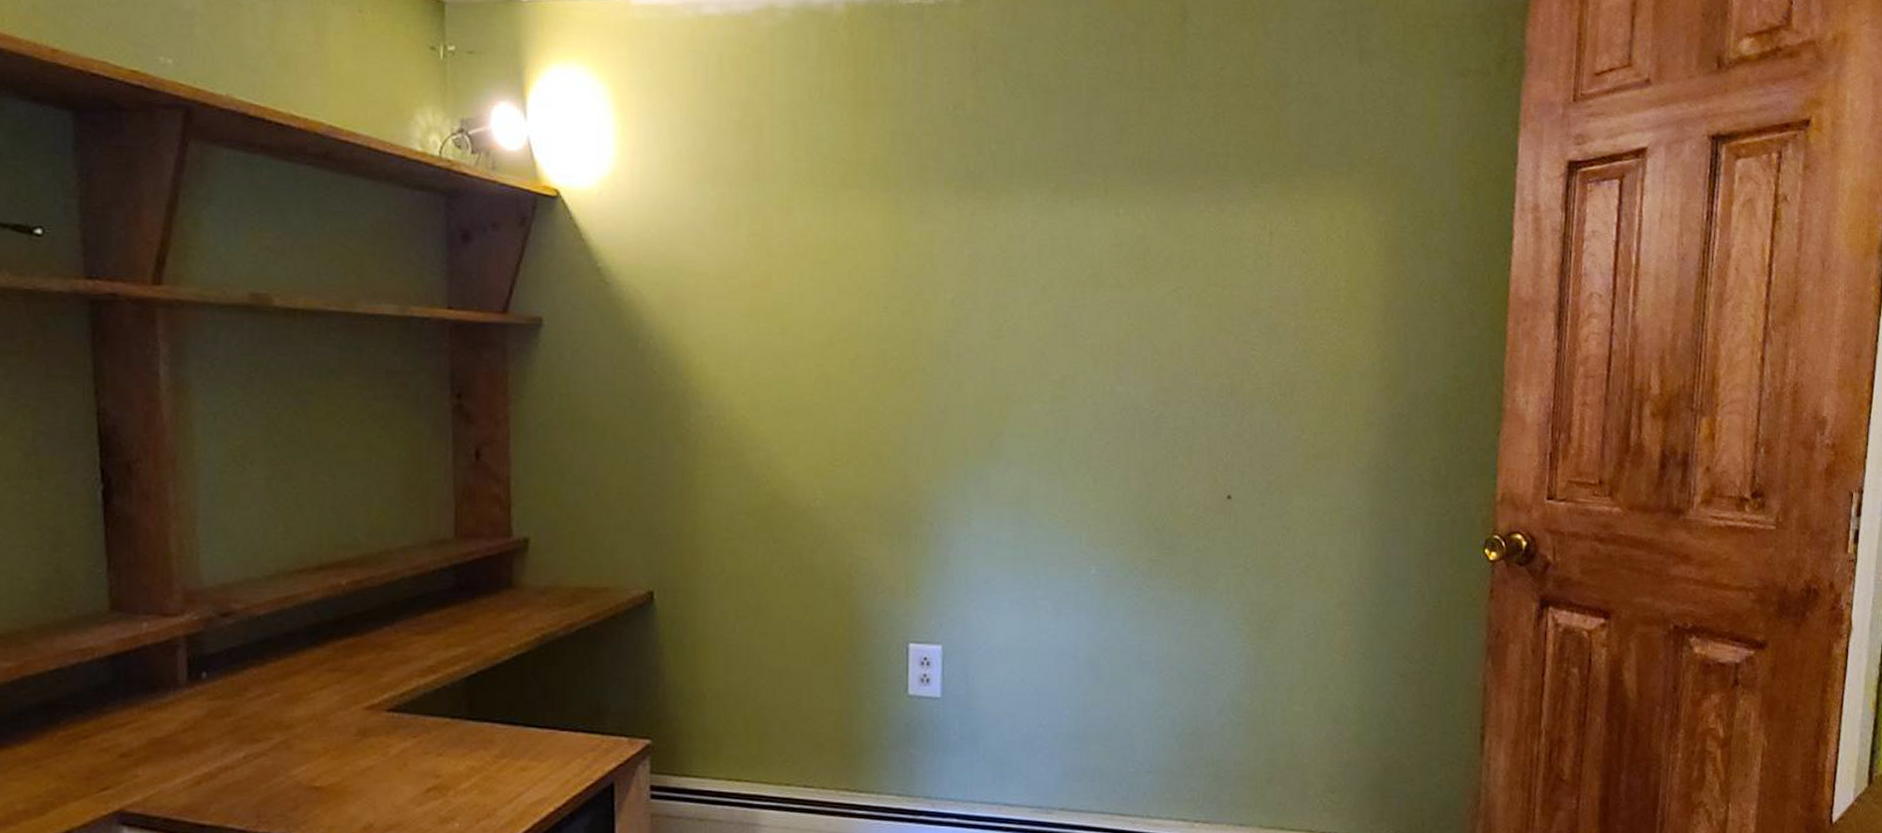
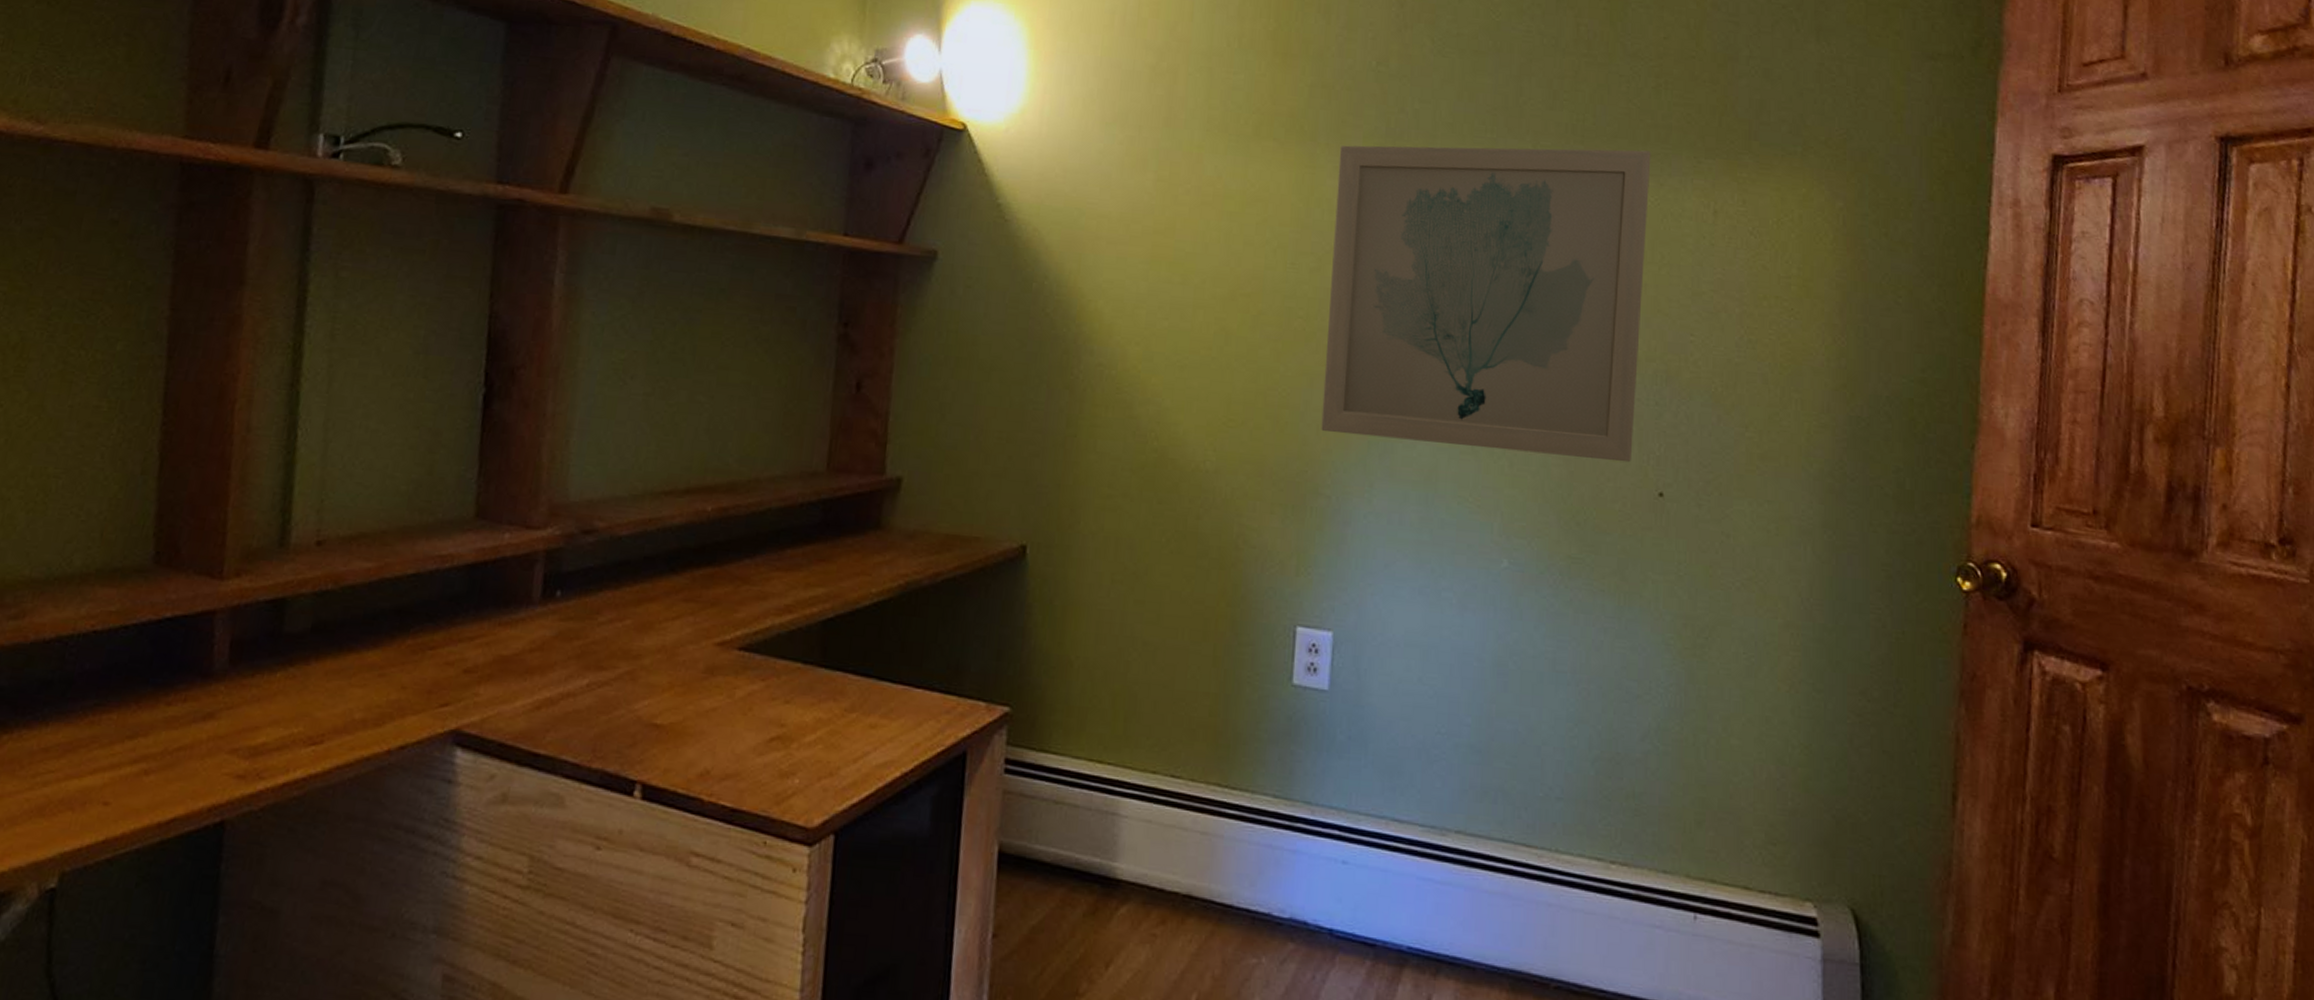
wall art: none [920,178,1212,471] -> present [1321,145,1651,463]

